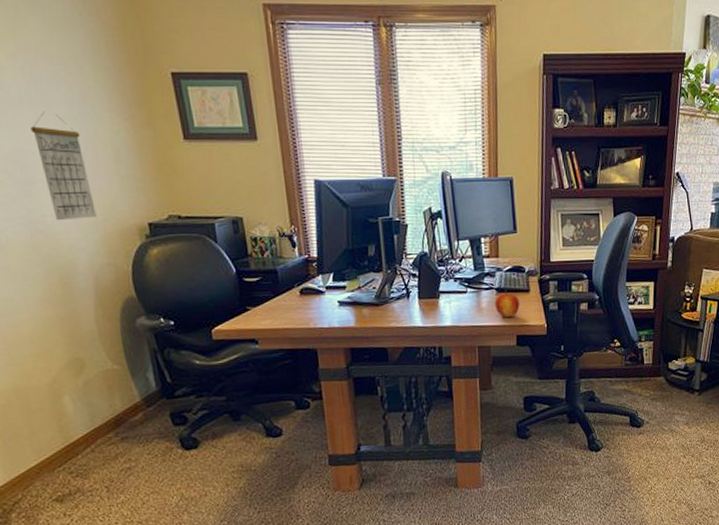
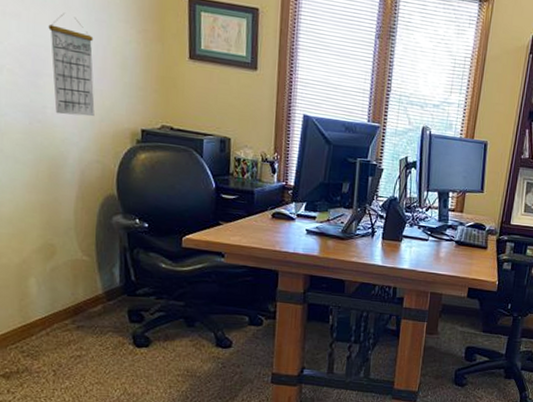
apple: present [494,289,520,317] -> none [452,243,476,270]

